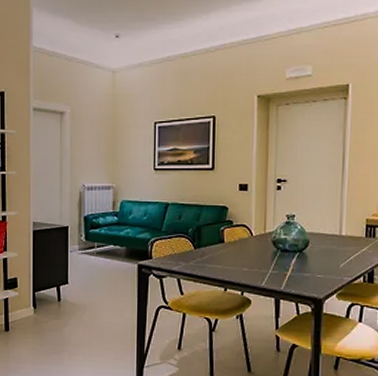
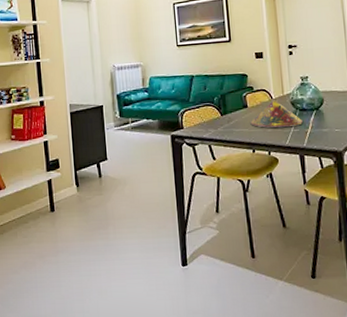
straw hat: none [225,237,283,268] -> present [250,100,303,128]

